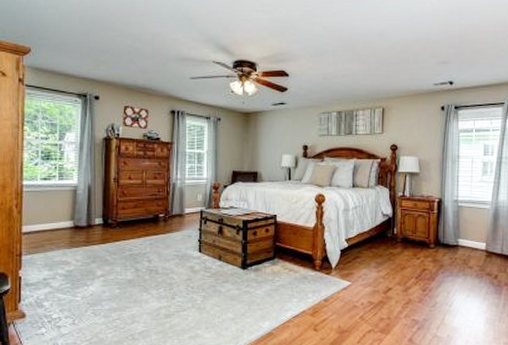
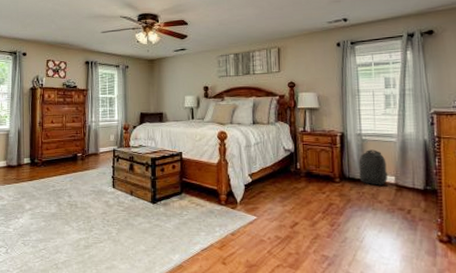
backpack: none [453,216,480,251] -> present [359,149,388,186]

